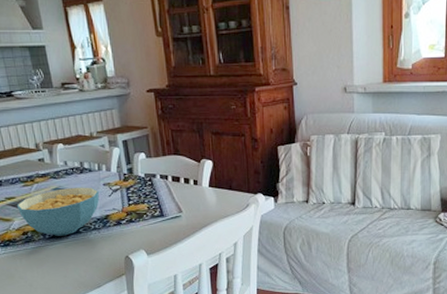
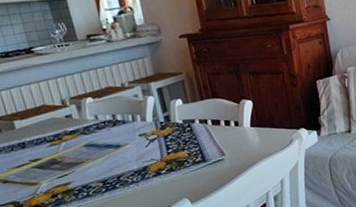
cereal bowl: present [16,187,99,236] -> none [43,139,136,195]

